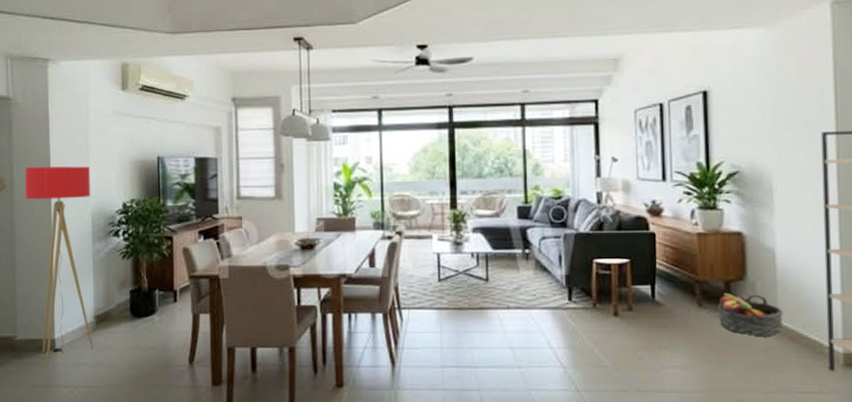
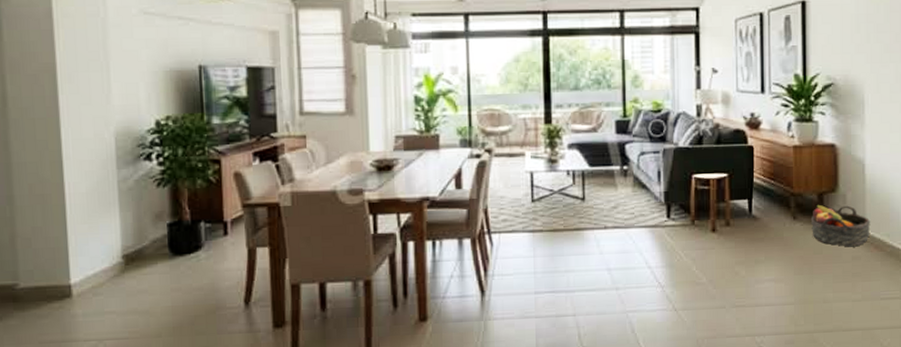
floor lamp: present [25,166,94,366] -> none [22,76,123,318]

